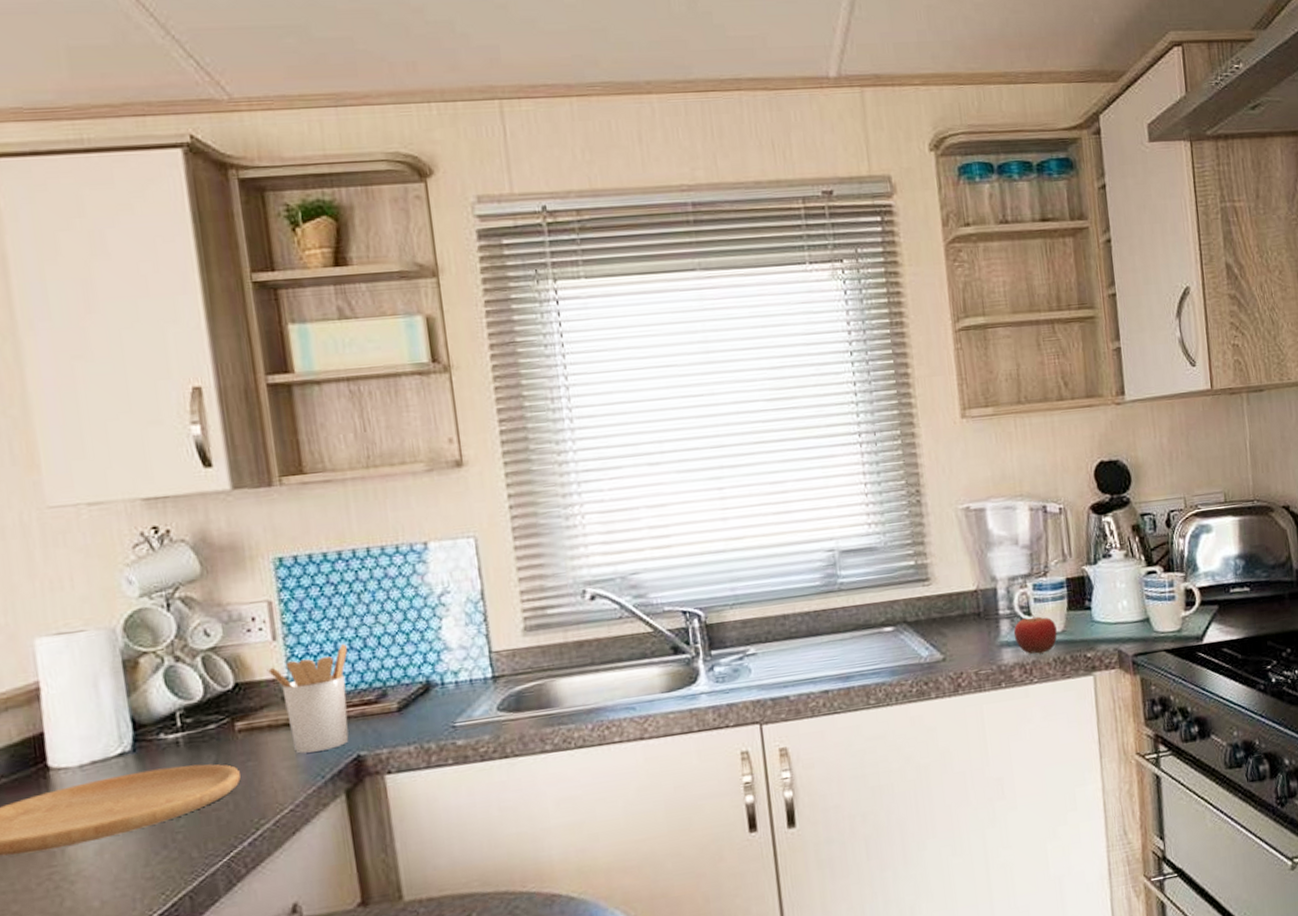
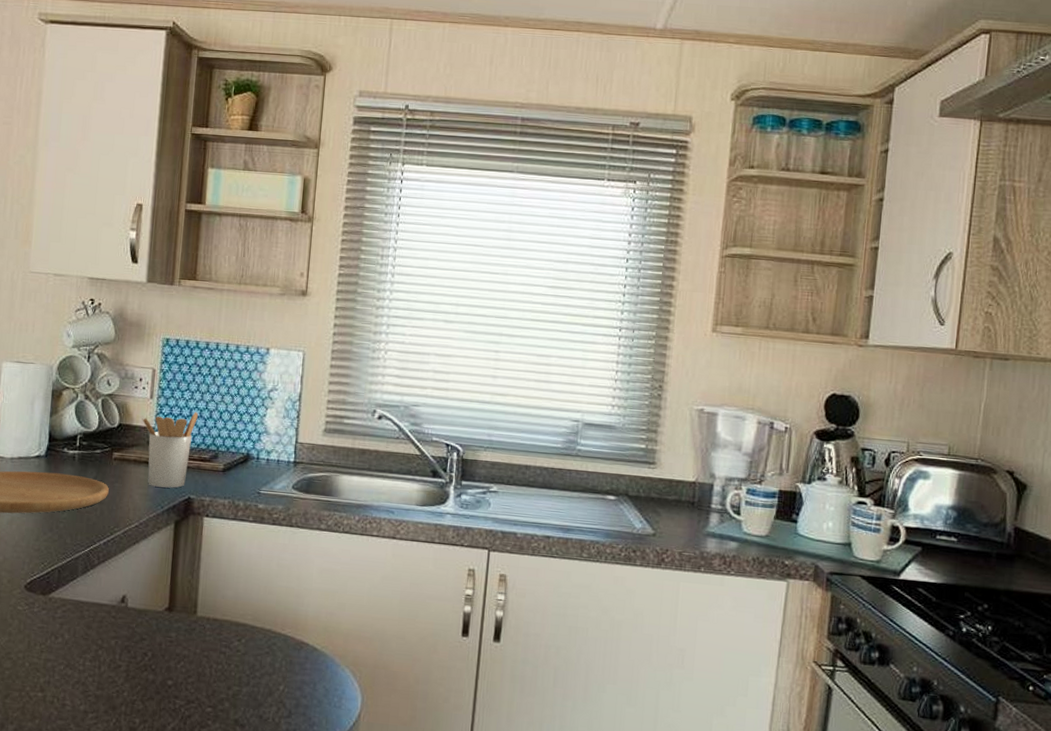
fruit: present [1013,612,1057,654] -> none [720,512,761,551]

